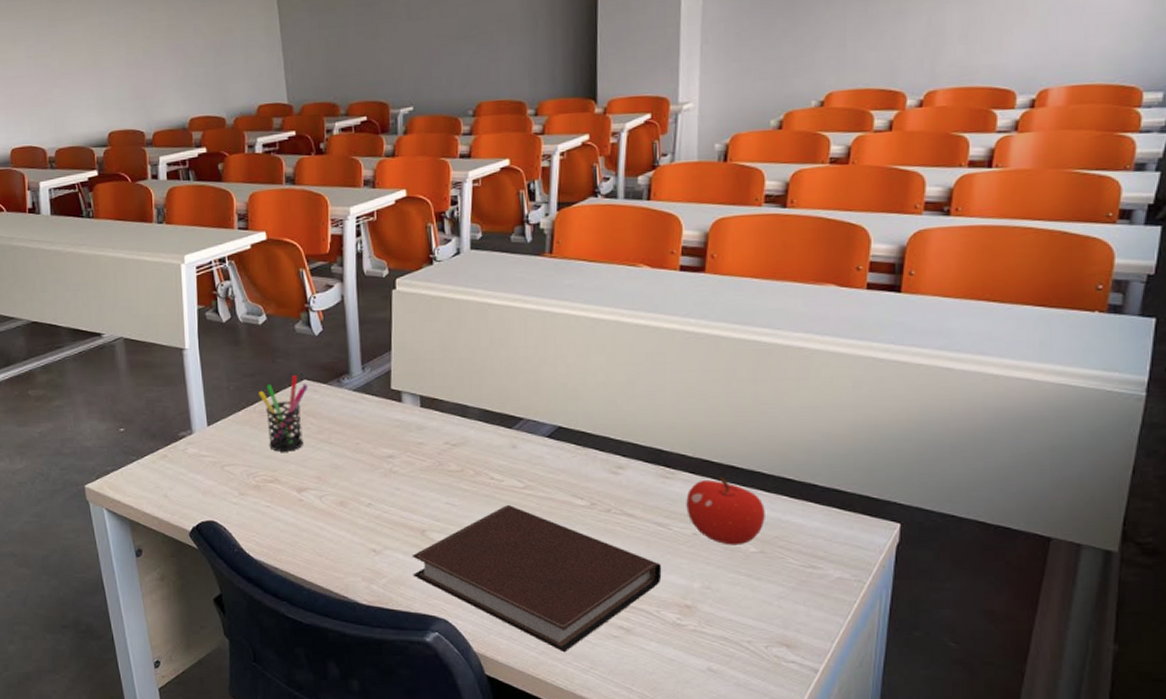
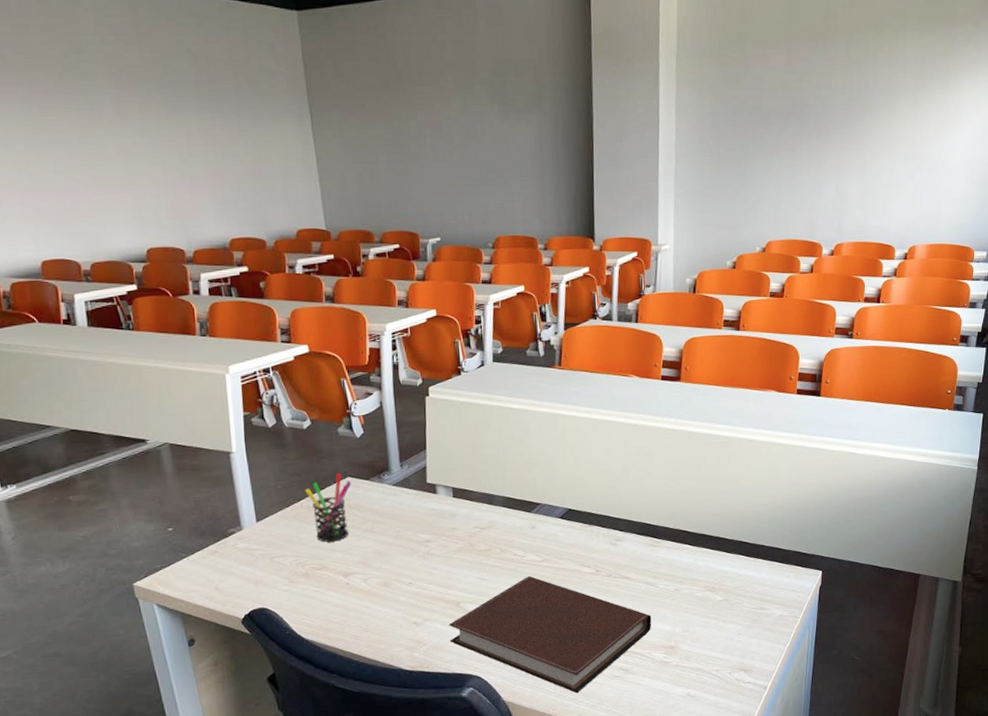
fruit: present [686,478,765,545] -> none [669,544,728,597]

